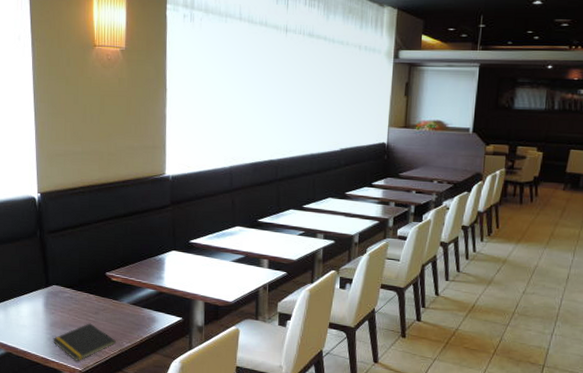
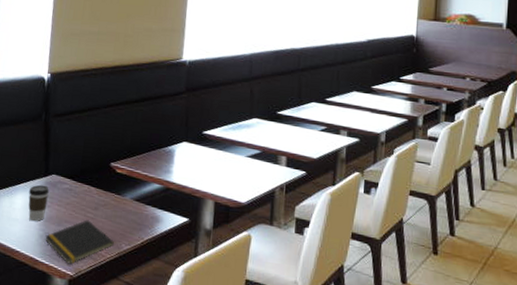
coffee cup: none [32,294,51,327] -> present [28,184,49,222]

